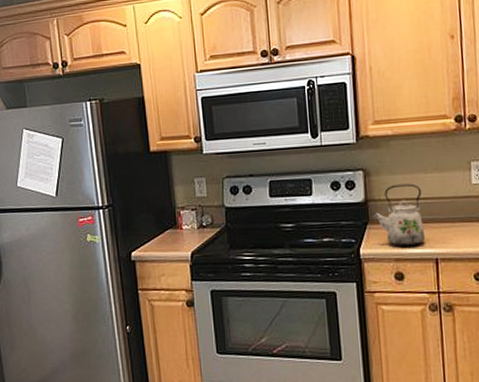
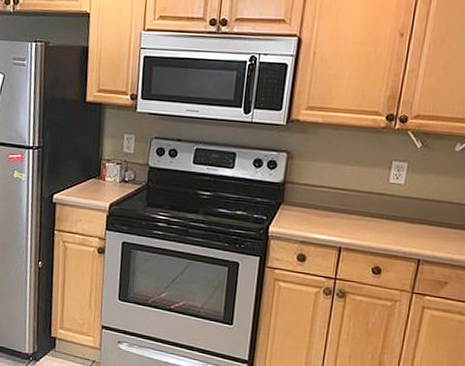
kettle: present [372,183,426,247] -> none [287,171,340,232]

